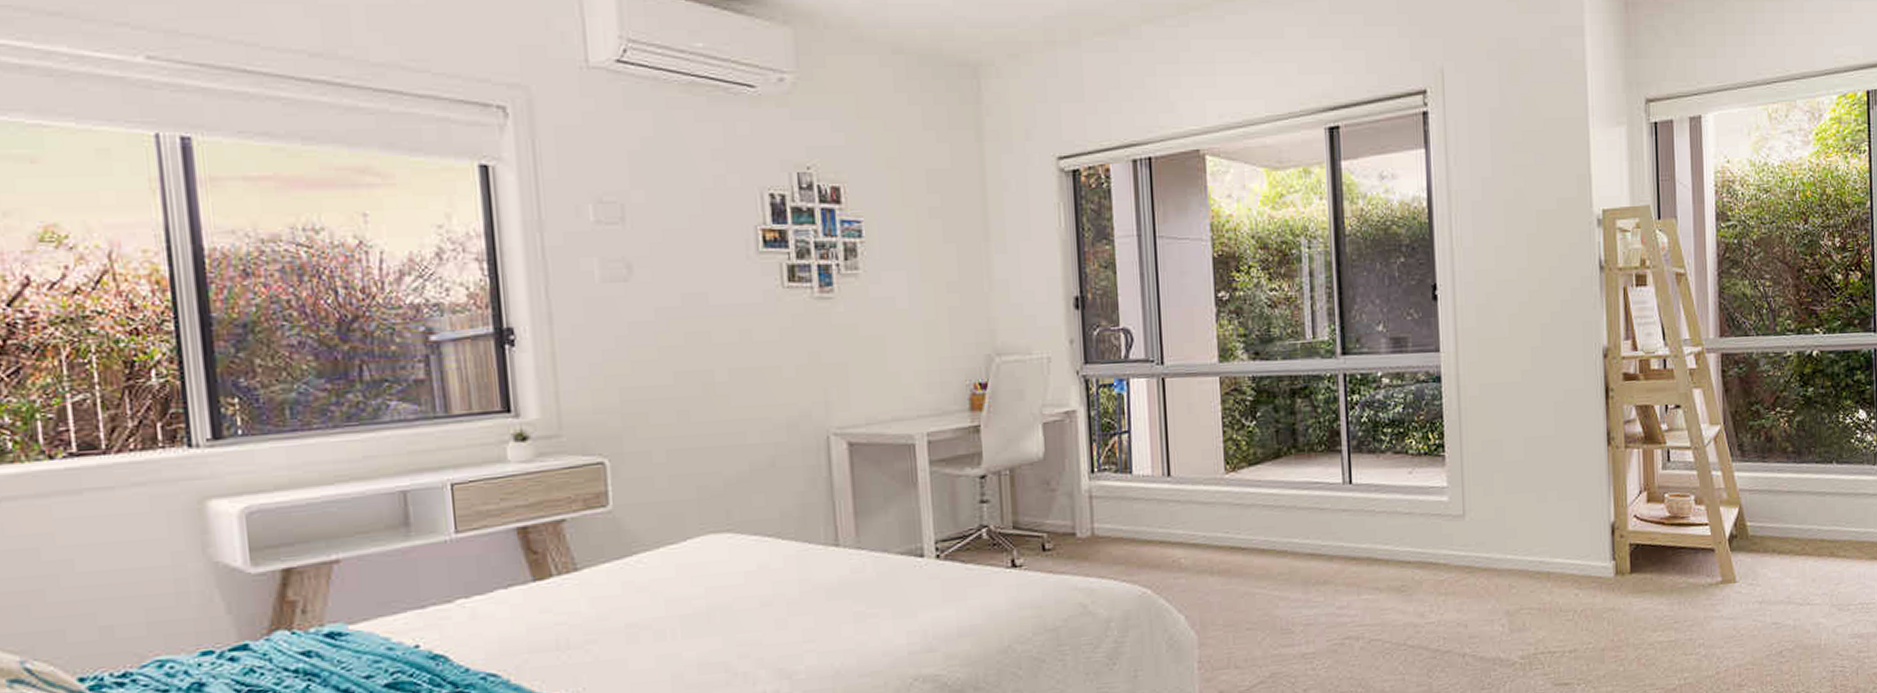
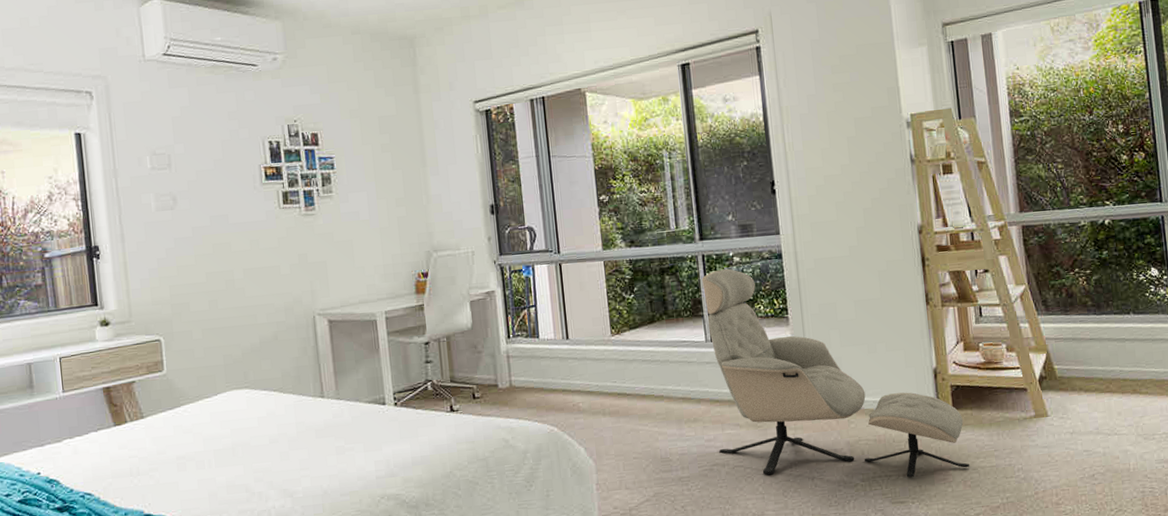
armchair: none [1342,392,1646,654] -> present [702,268,970,478]

